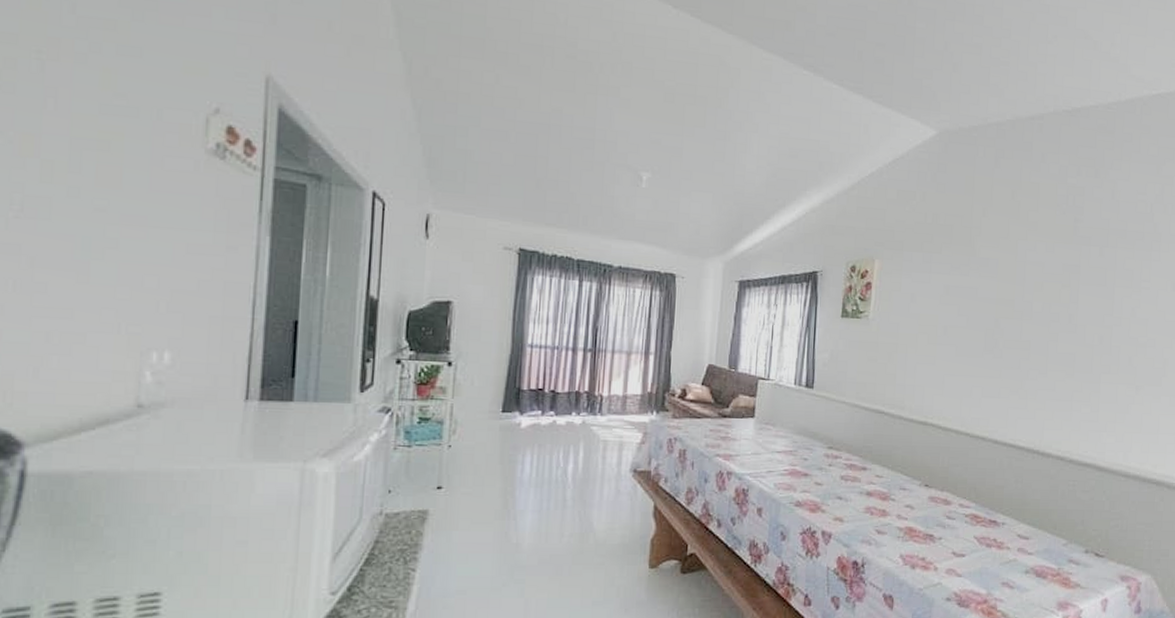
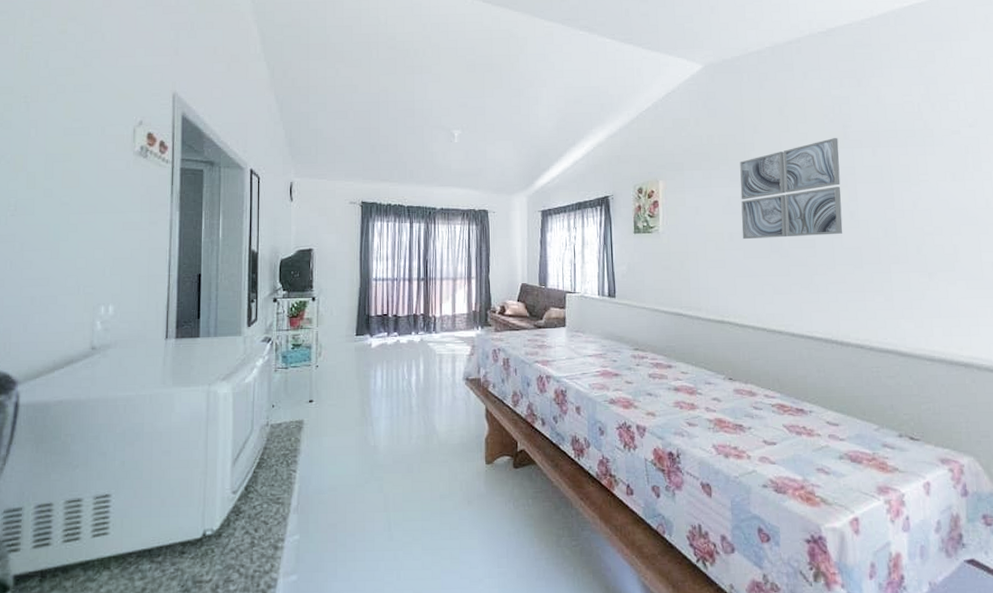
wall art: none [957,231,1068,338] -> present [740,138,843,240]

